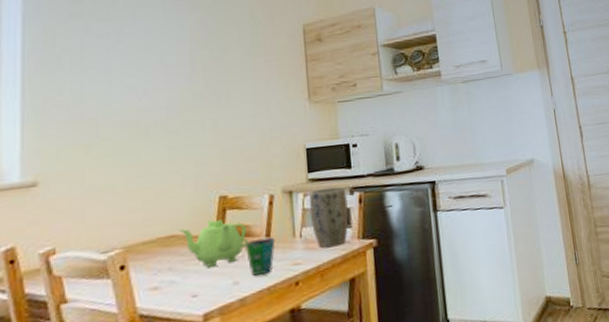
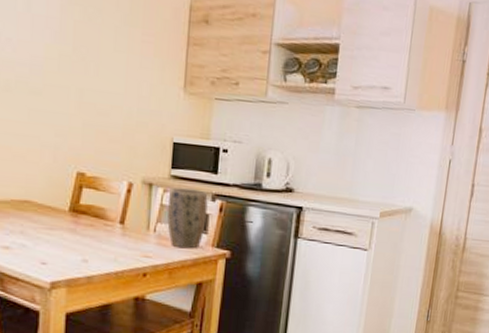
teapot: present [178,219,249,269] -> none [33,194,102,241]
cup: present [245,237,276,276] -> none [98,223,129,259]

